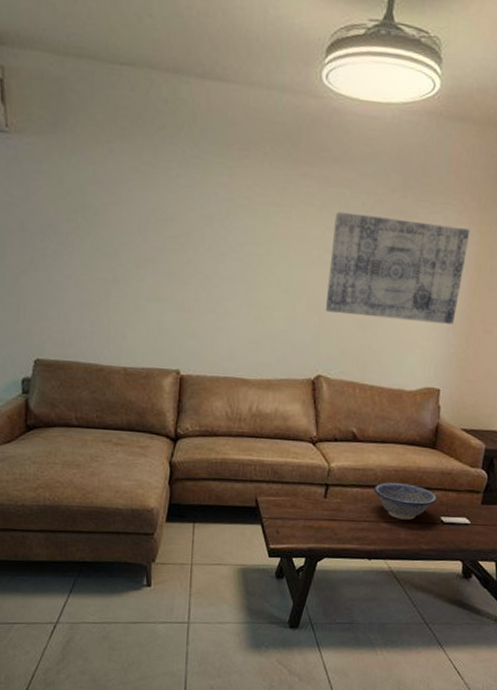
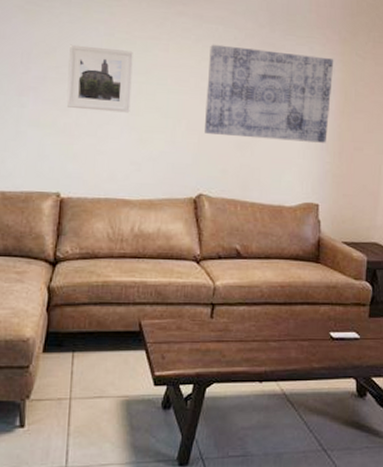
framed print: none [185,211,254,288] -> present [66,44,133,113]
decorative bowl: present [373,482,437,520] -> none [260,299,324,337]

